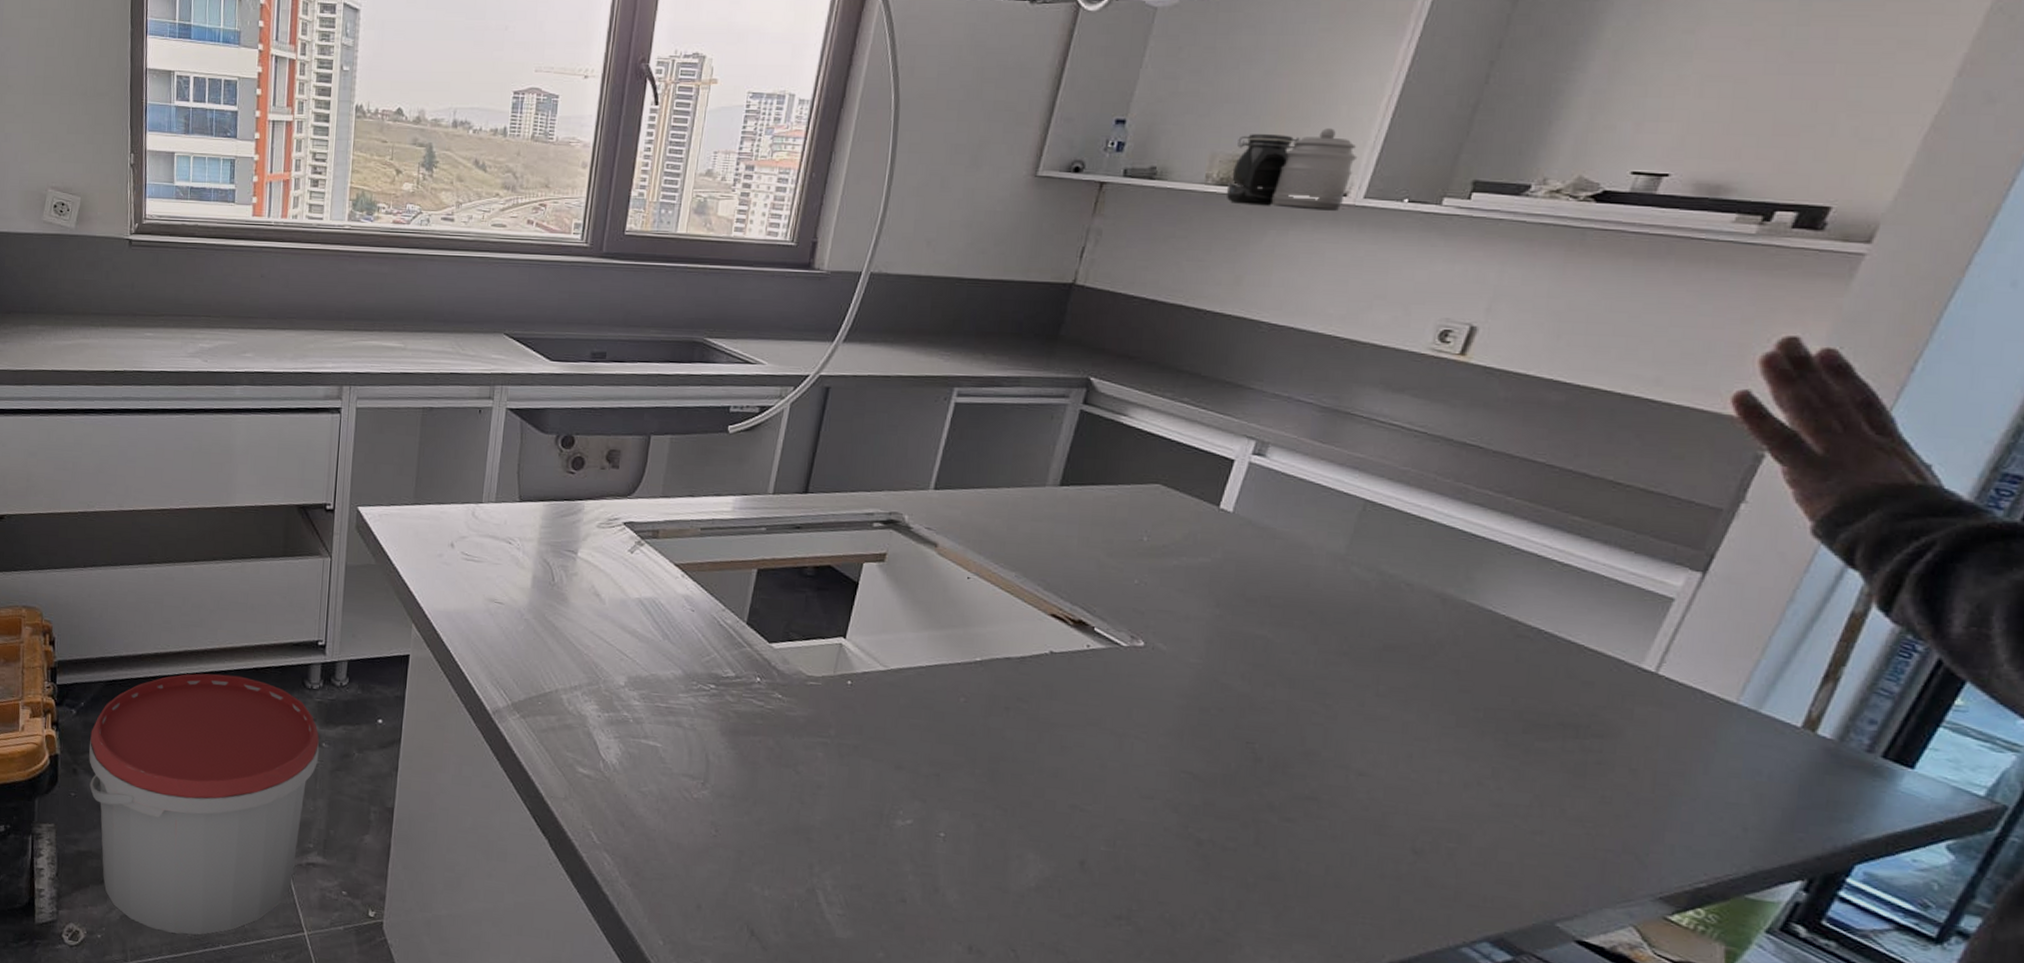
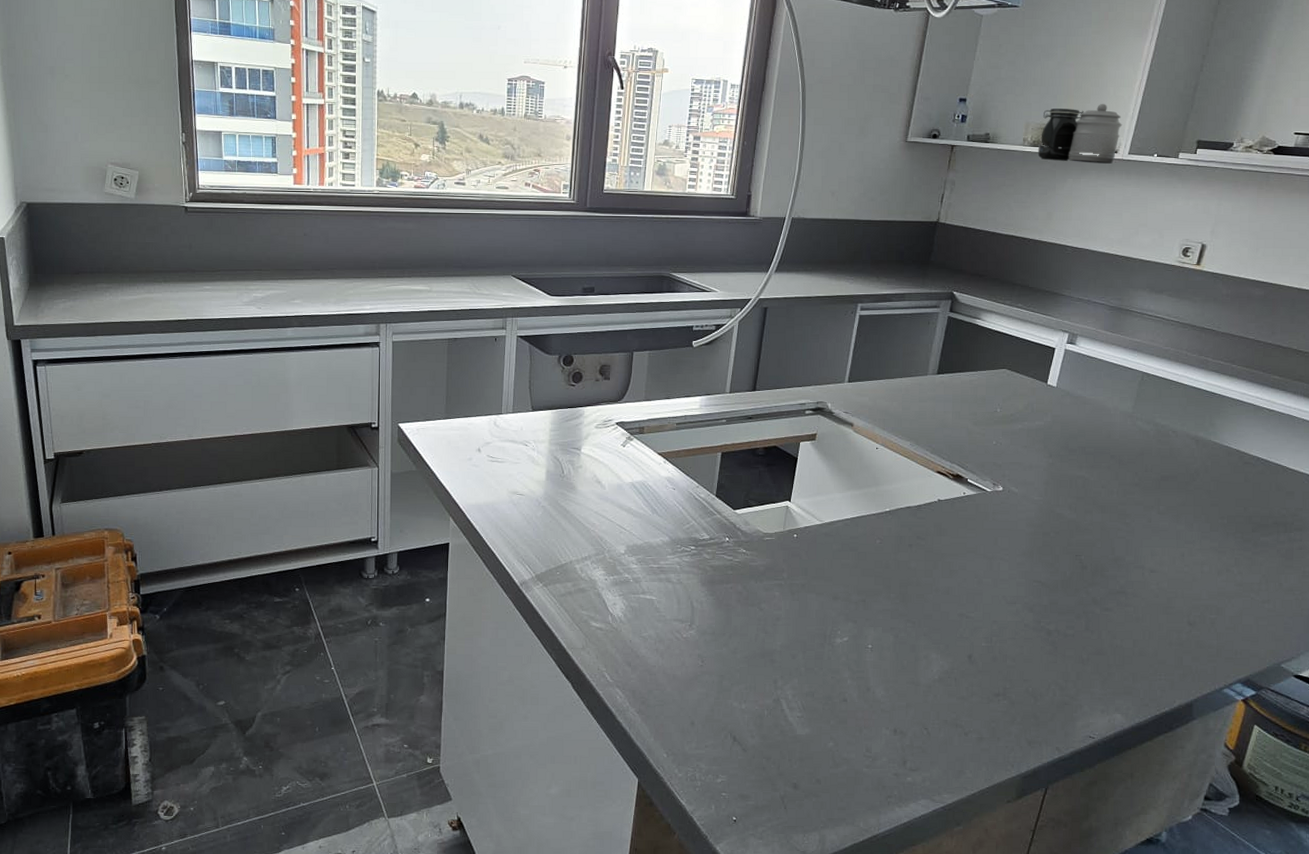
bucket: present [89,673,320,935] -> none [174,573,378,798]

